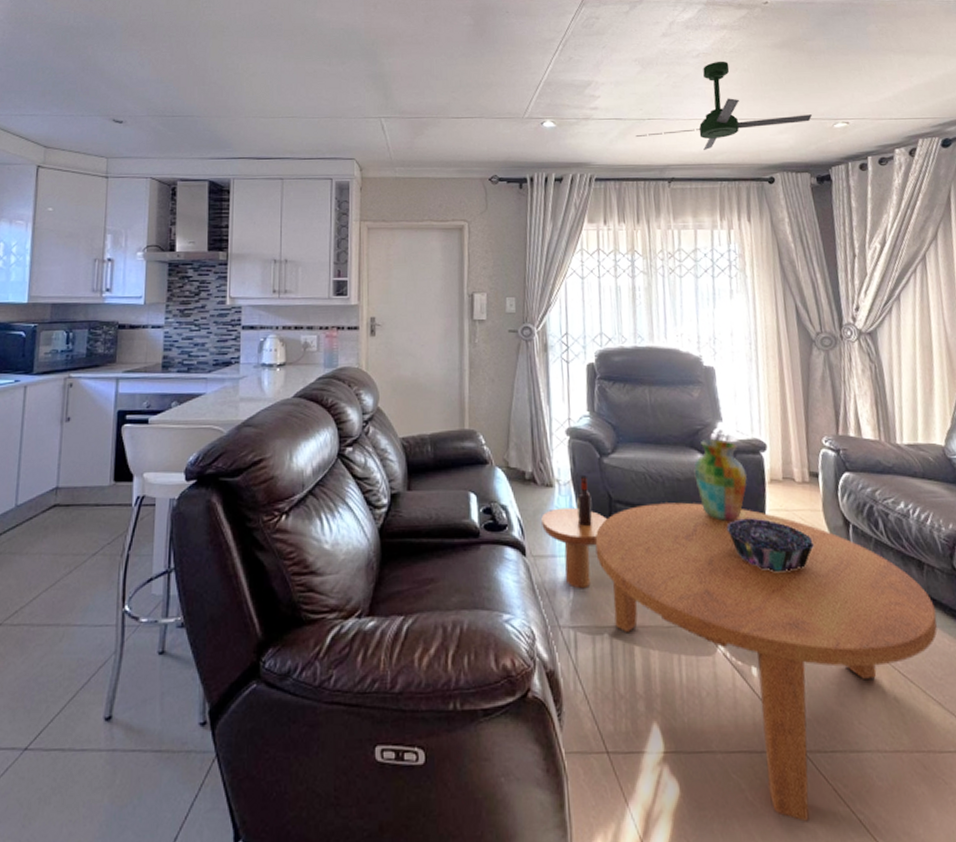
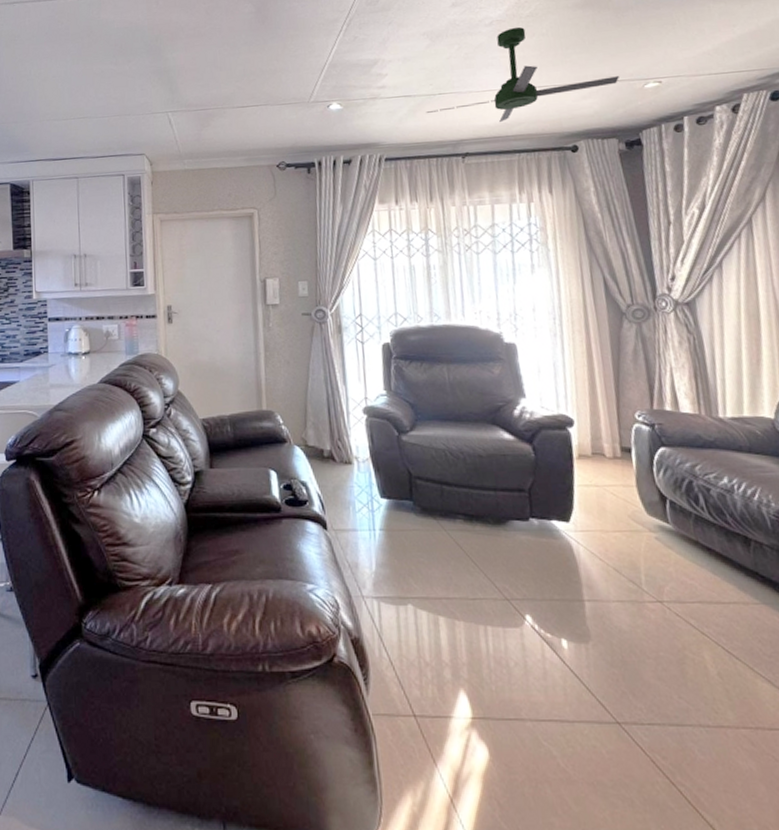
side table: present [541,475,608,589] -> none [341,453,409,562]
coffee table: present [595,502,938,822] -> none [395,478,767,790]
vase: present [694,439,748,521] -> none [496,415,554,496]
decorative bowl: present [726,518,815,571] -> none [532,493,629,546]

